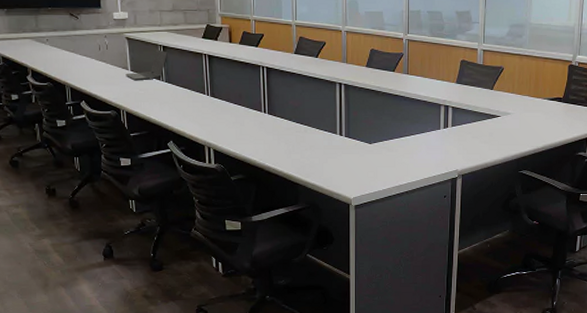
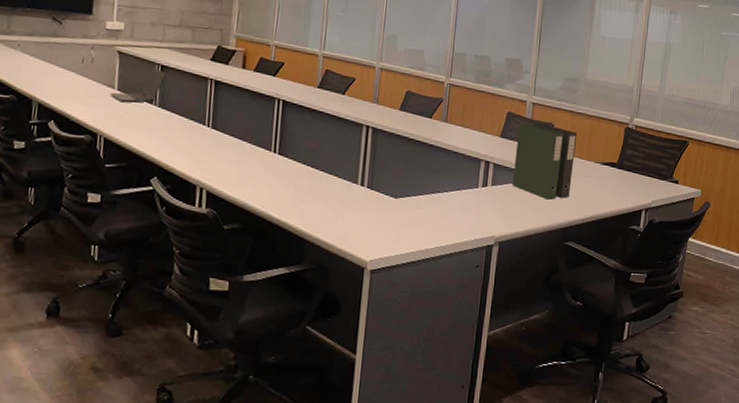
binder: none [470,68,525,135] -> present [512,122,578,200]

